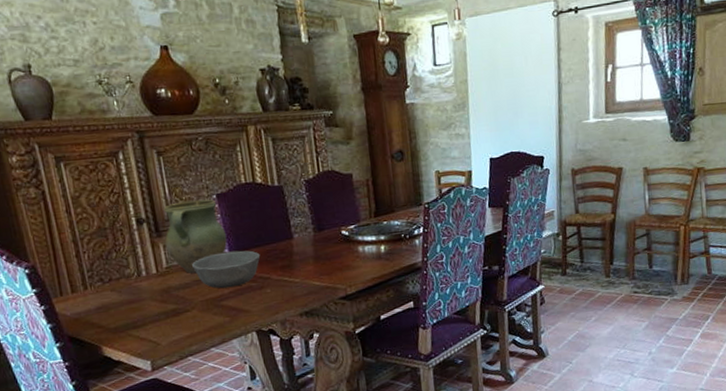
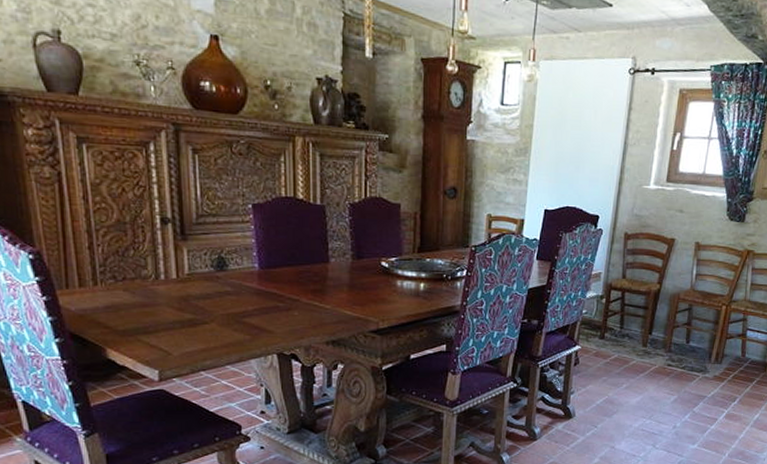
ceramic jug: present [163,199,227,273] -> none [189,206,258,284]
bowl: present [192,250,261,289] -> none [217,266,292,305]

